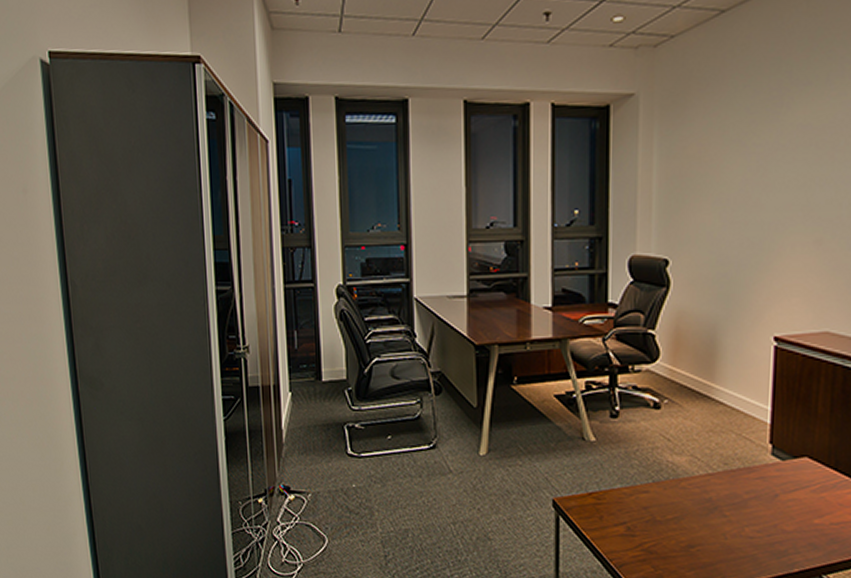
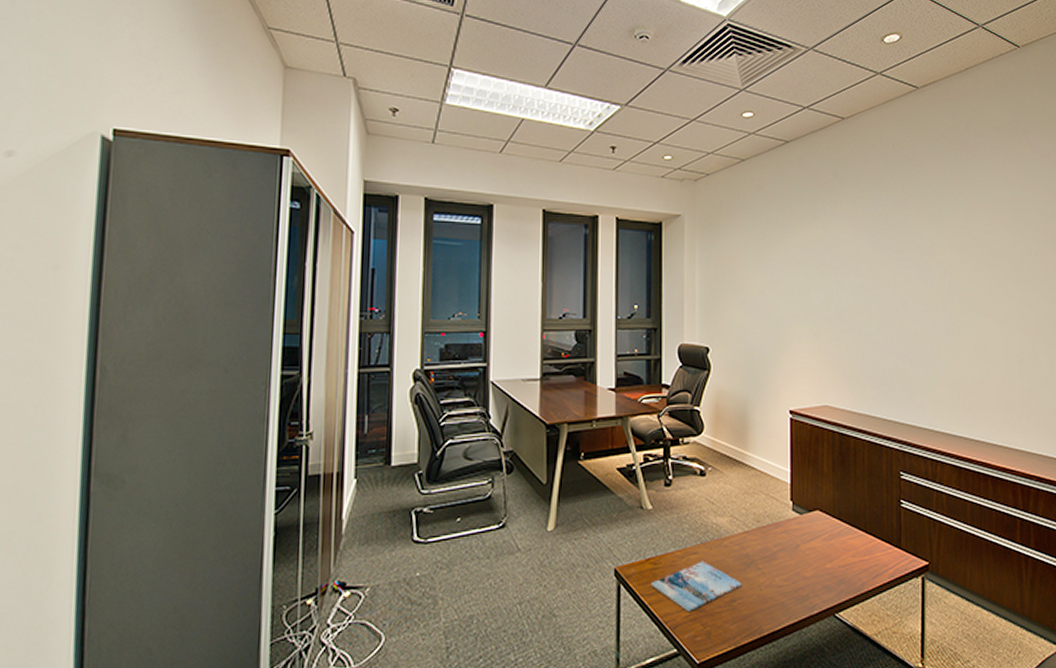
magazine: none [593,500,703,552] -> present [650,560,742,612]

